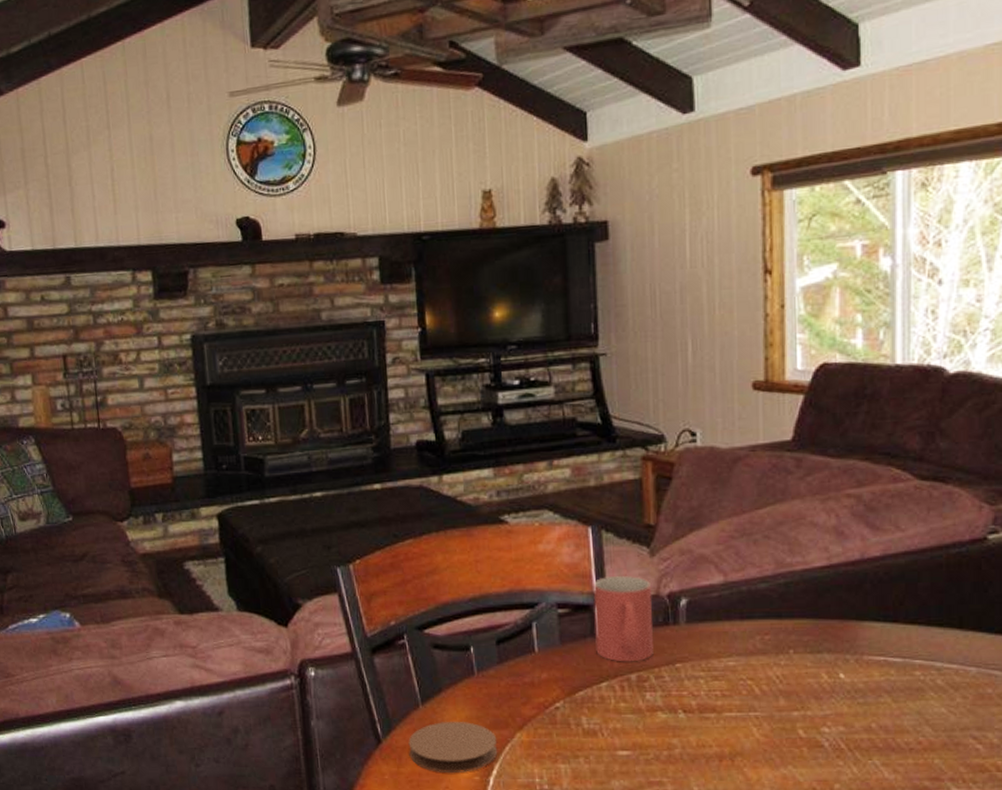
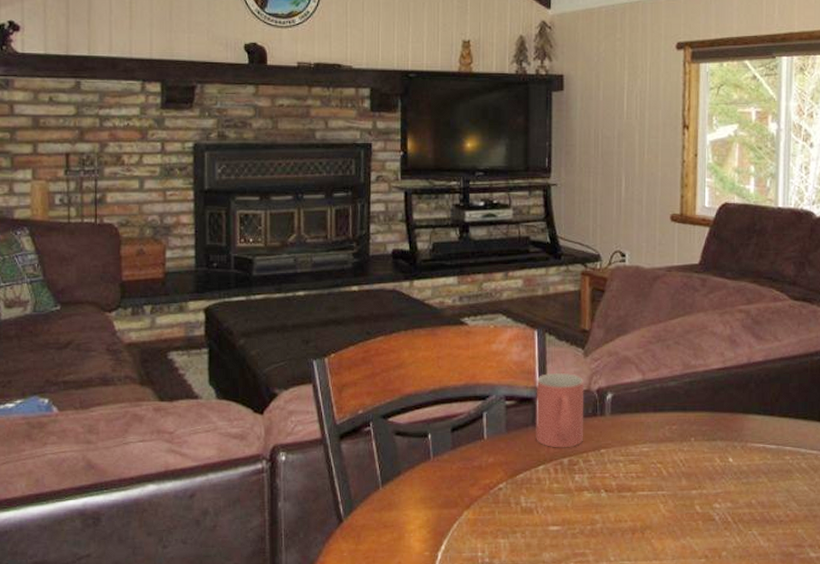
coaster: present [408,721,498,774] -> none [367,501,447,550]

